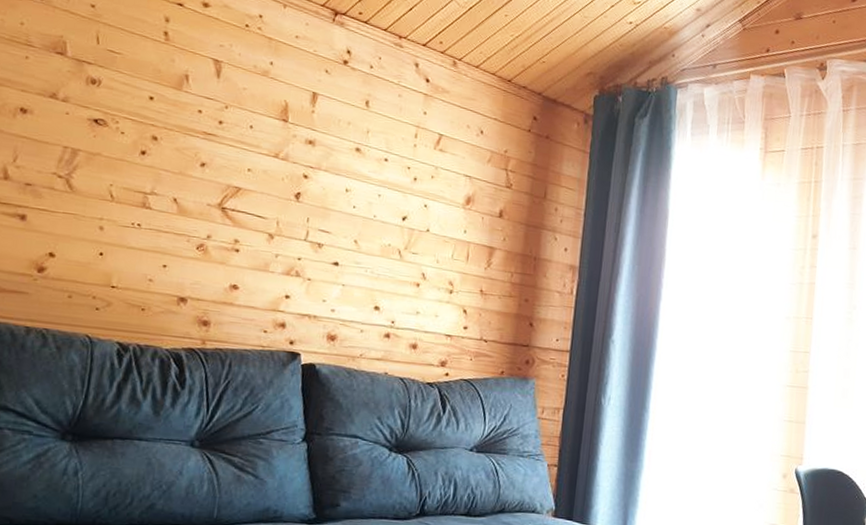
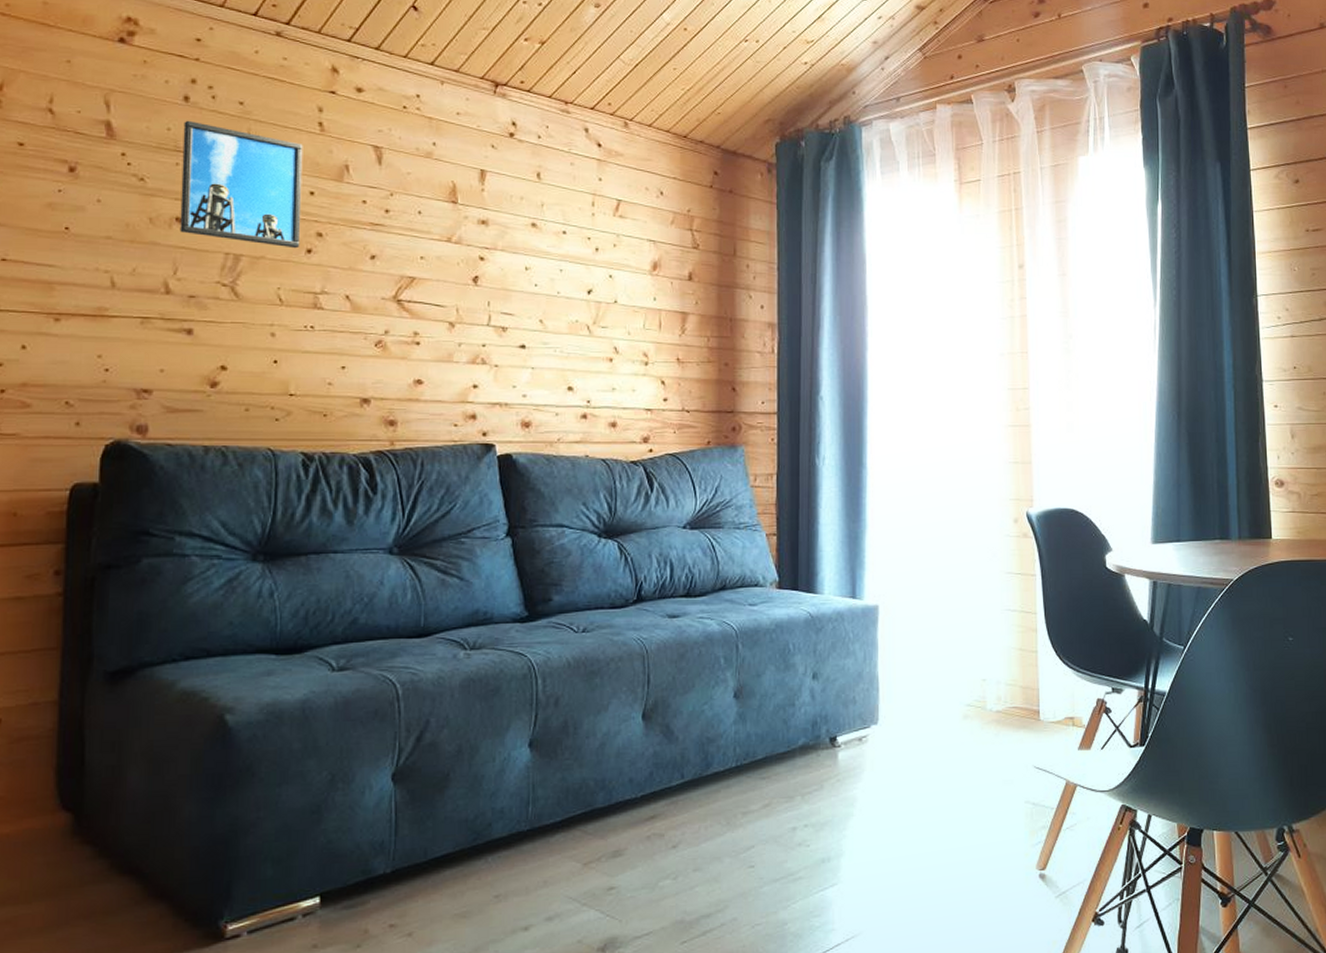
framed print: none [23,17,148,149] -> present [179,120,303,249]

